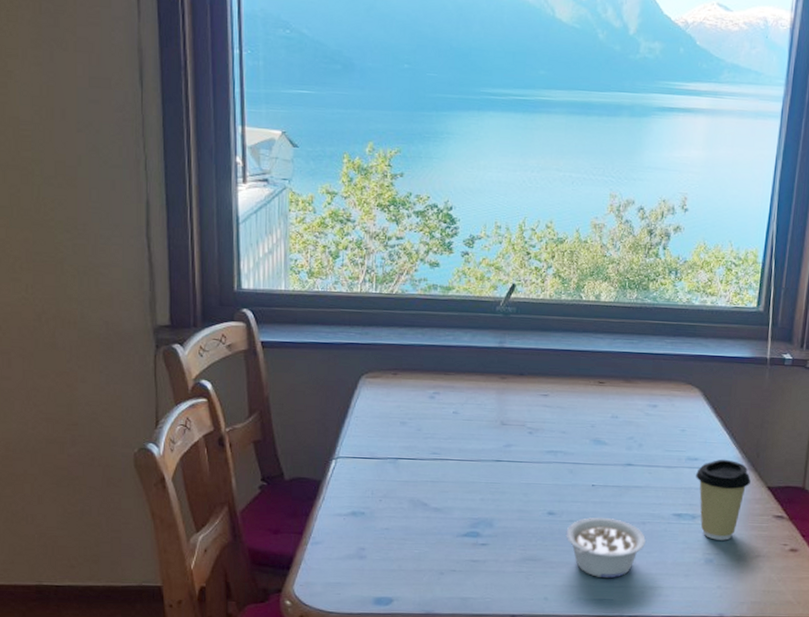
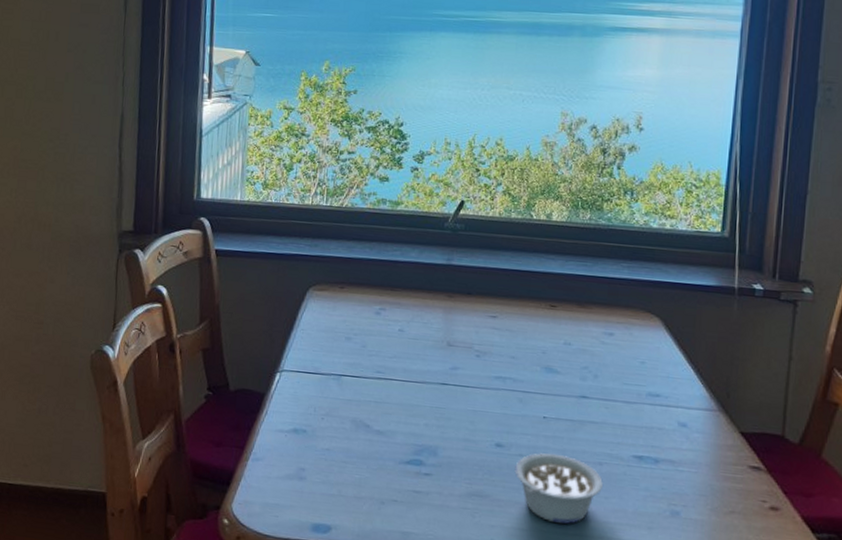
coffee cup: present [695,459,751,541] -> none [657,397,721,491]

